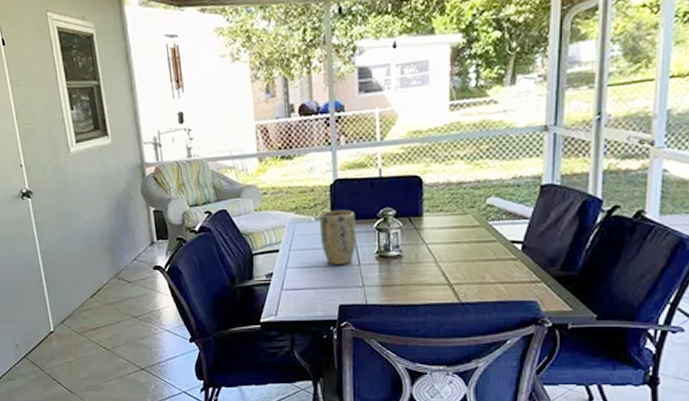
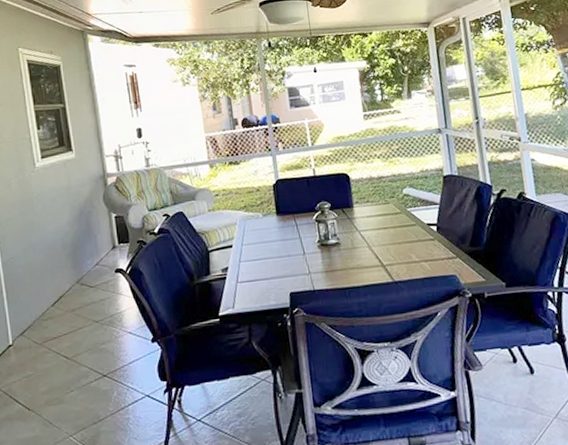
plant pot: present [319,210,356,265] -> none [265,206,300,256]

